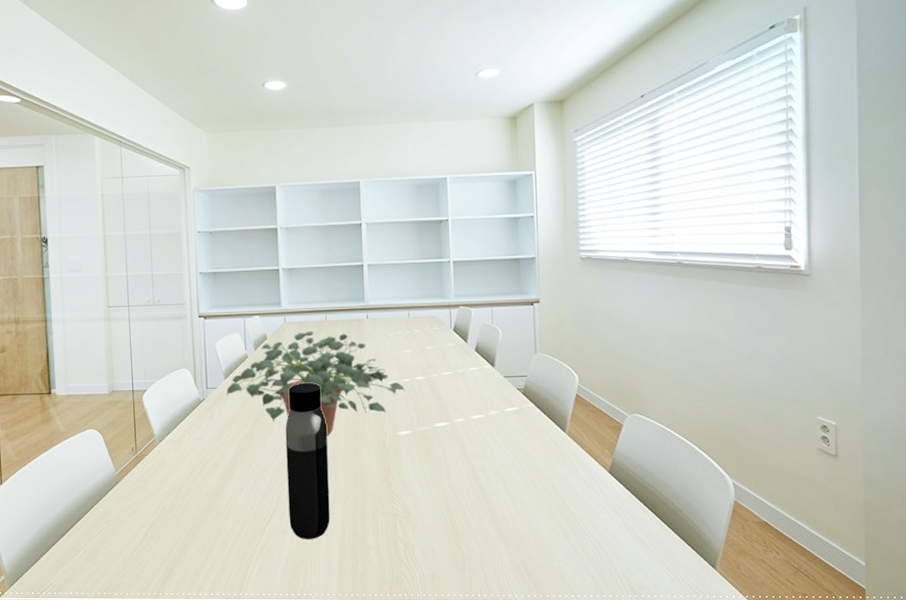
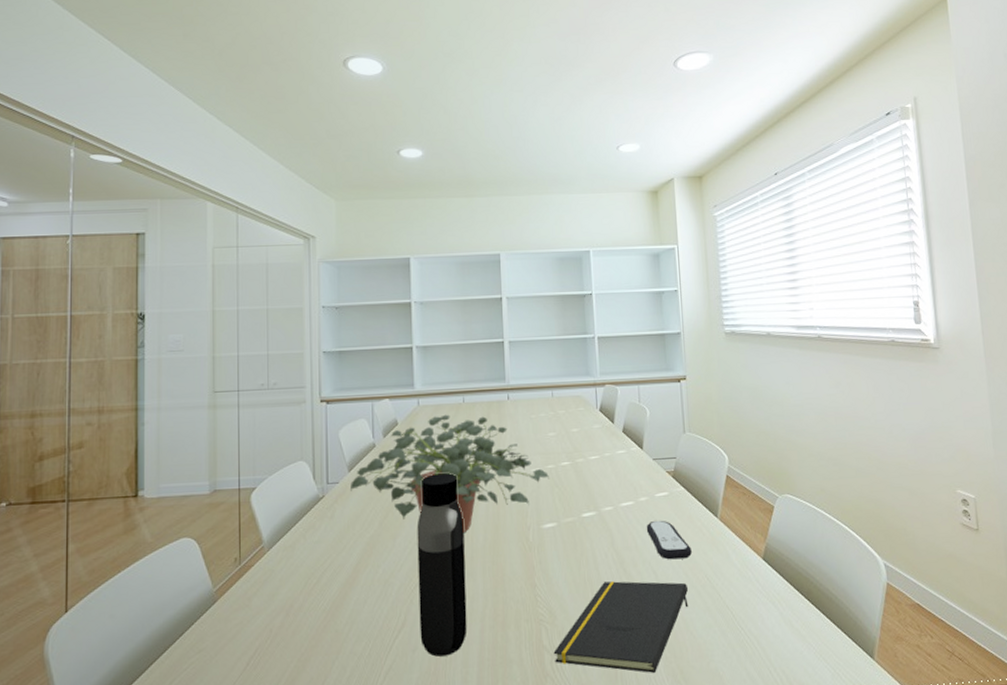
notepad: none [407,485,535,566] -> present [553,581,689,673]
remote control: none [495,432,539,469] -> present [646,520,692,560]

